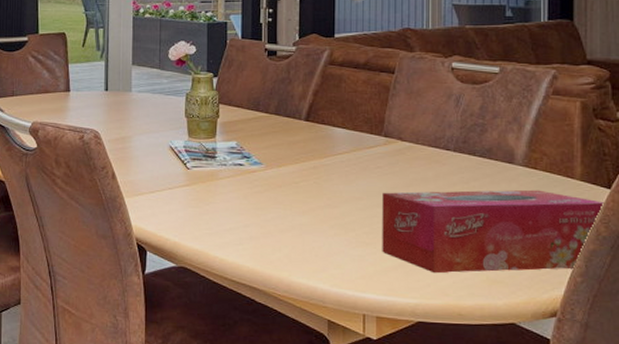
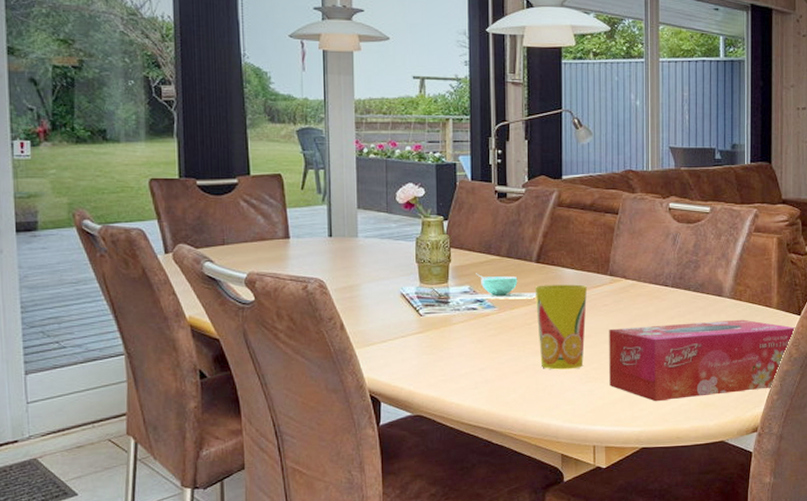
soup bowl: none [221,129,306,157] -> present [454,273,537,299]
cup: none [303,143,360,232] -> present [534,284,588,370]

